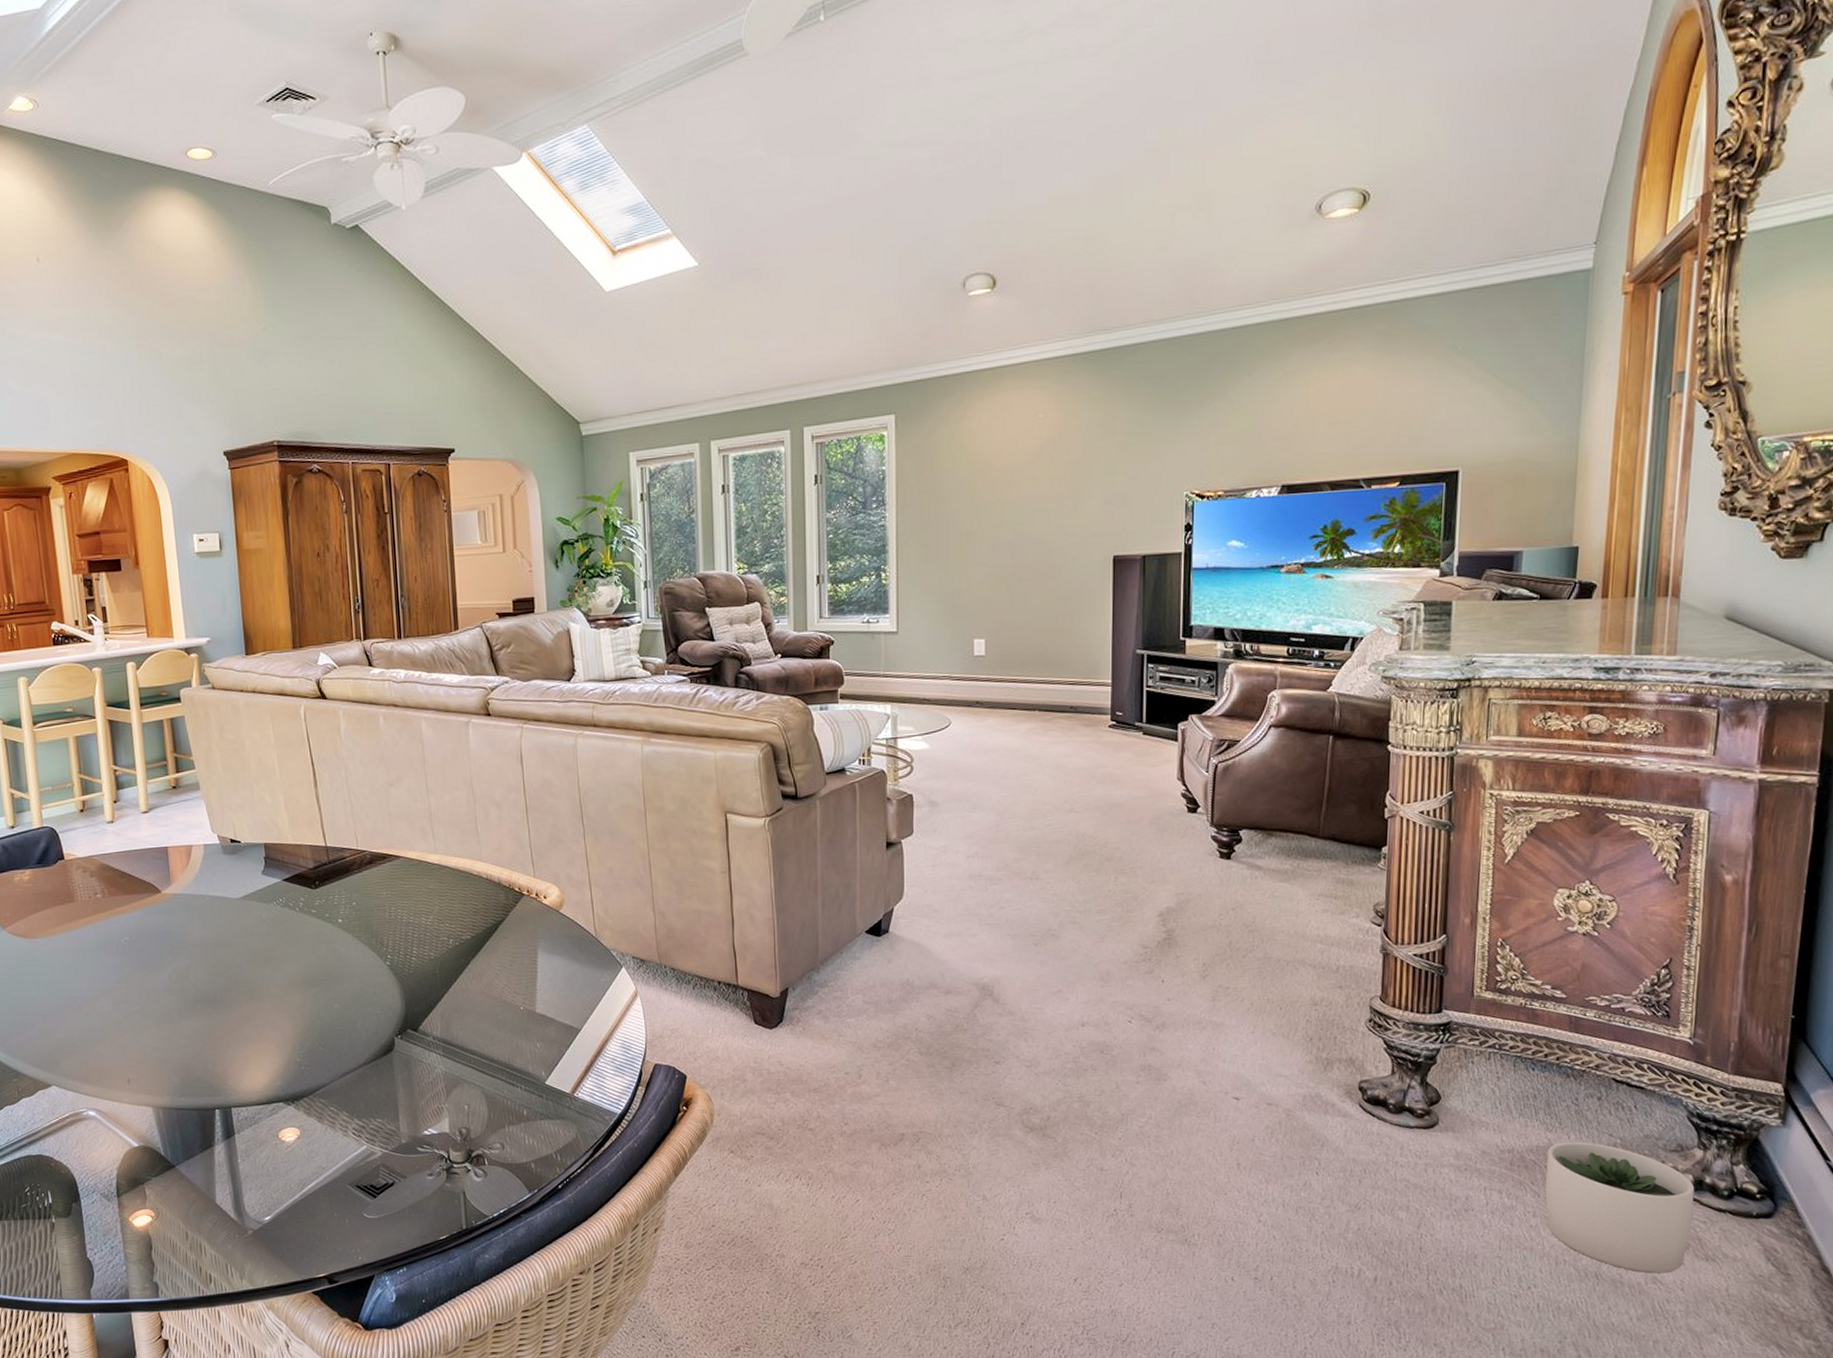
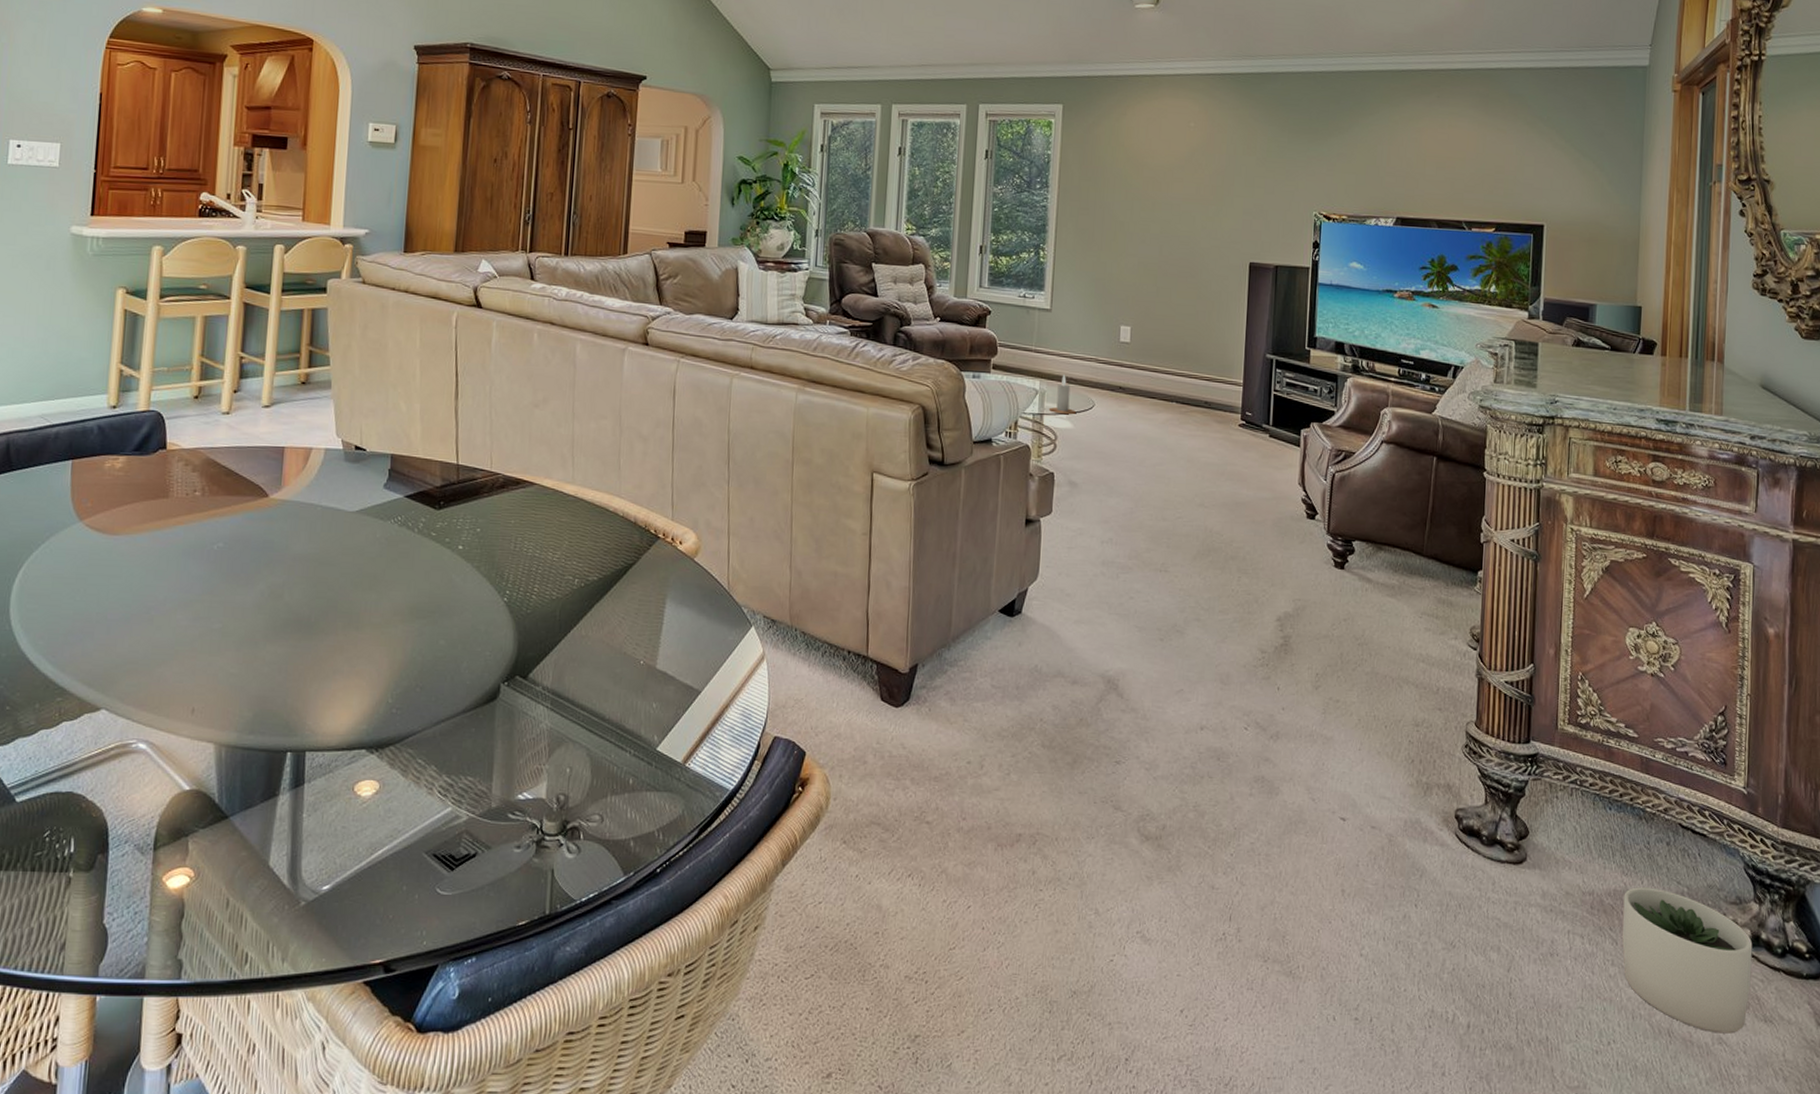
candle: none [902,696,932,736] -> present [1048,375,1077,415]

